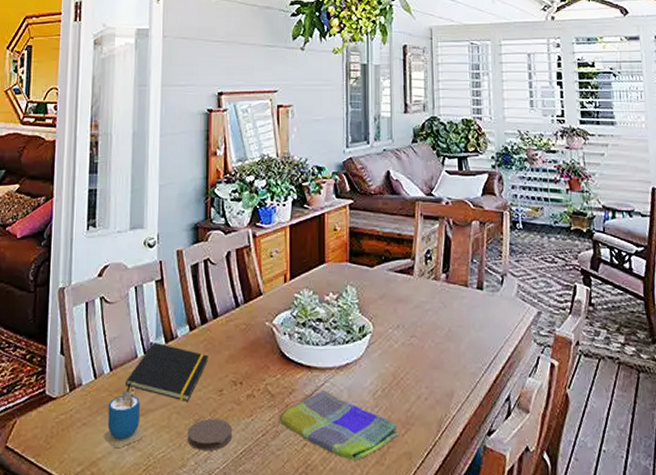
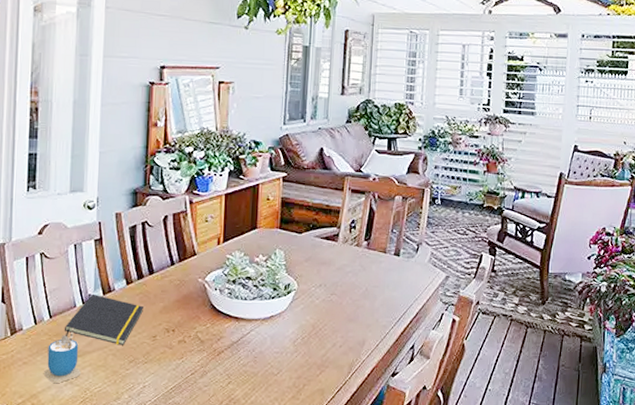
coaster: present [187,419,233,450] -> none [122,360,164,386]
dish towel: present [279,390,400,460] -> none [207,338,315,395]

